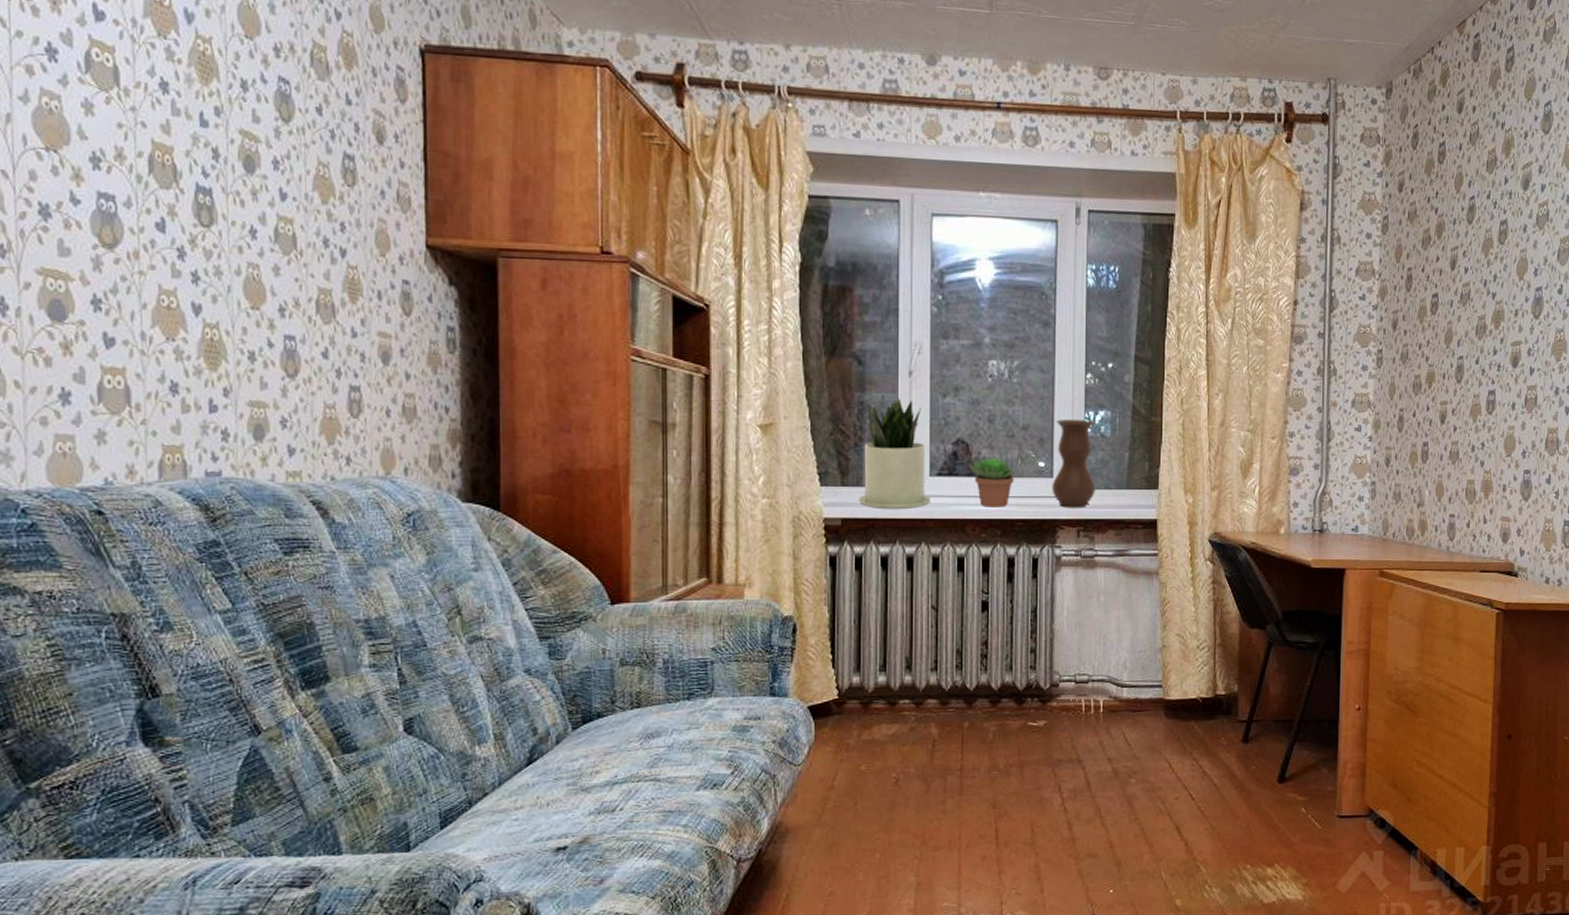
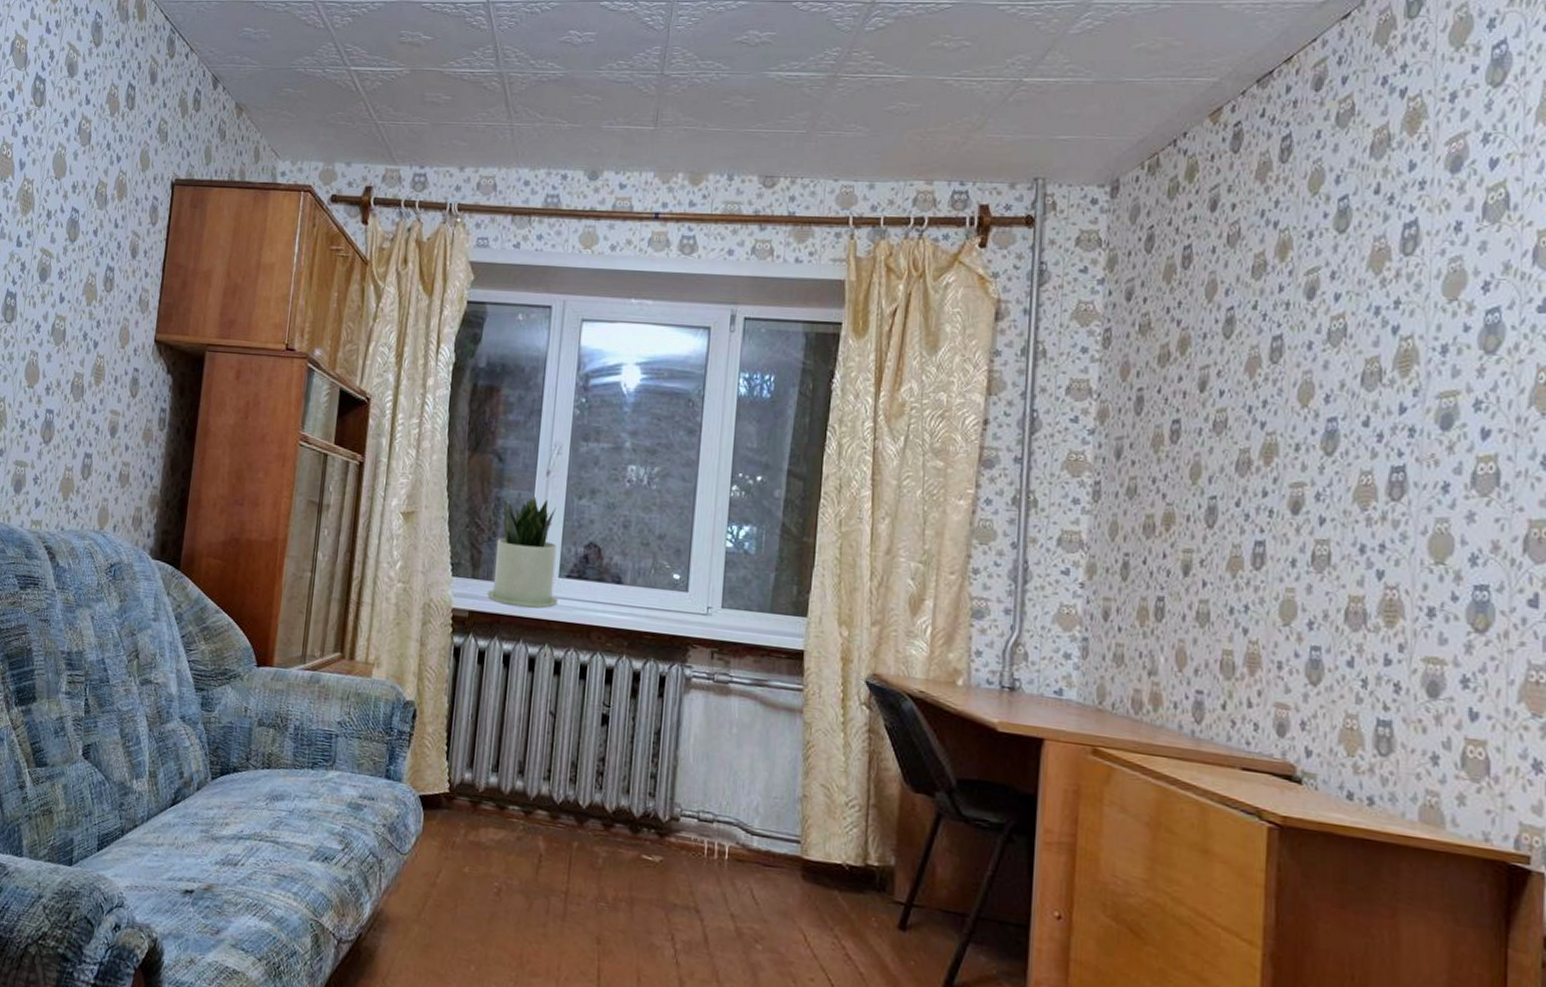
succulent plant: present [968,457,1017,507] -> none [598,564,650,618]
vase: present [1051,420,1096,509] -> none [685,531,738,629]

